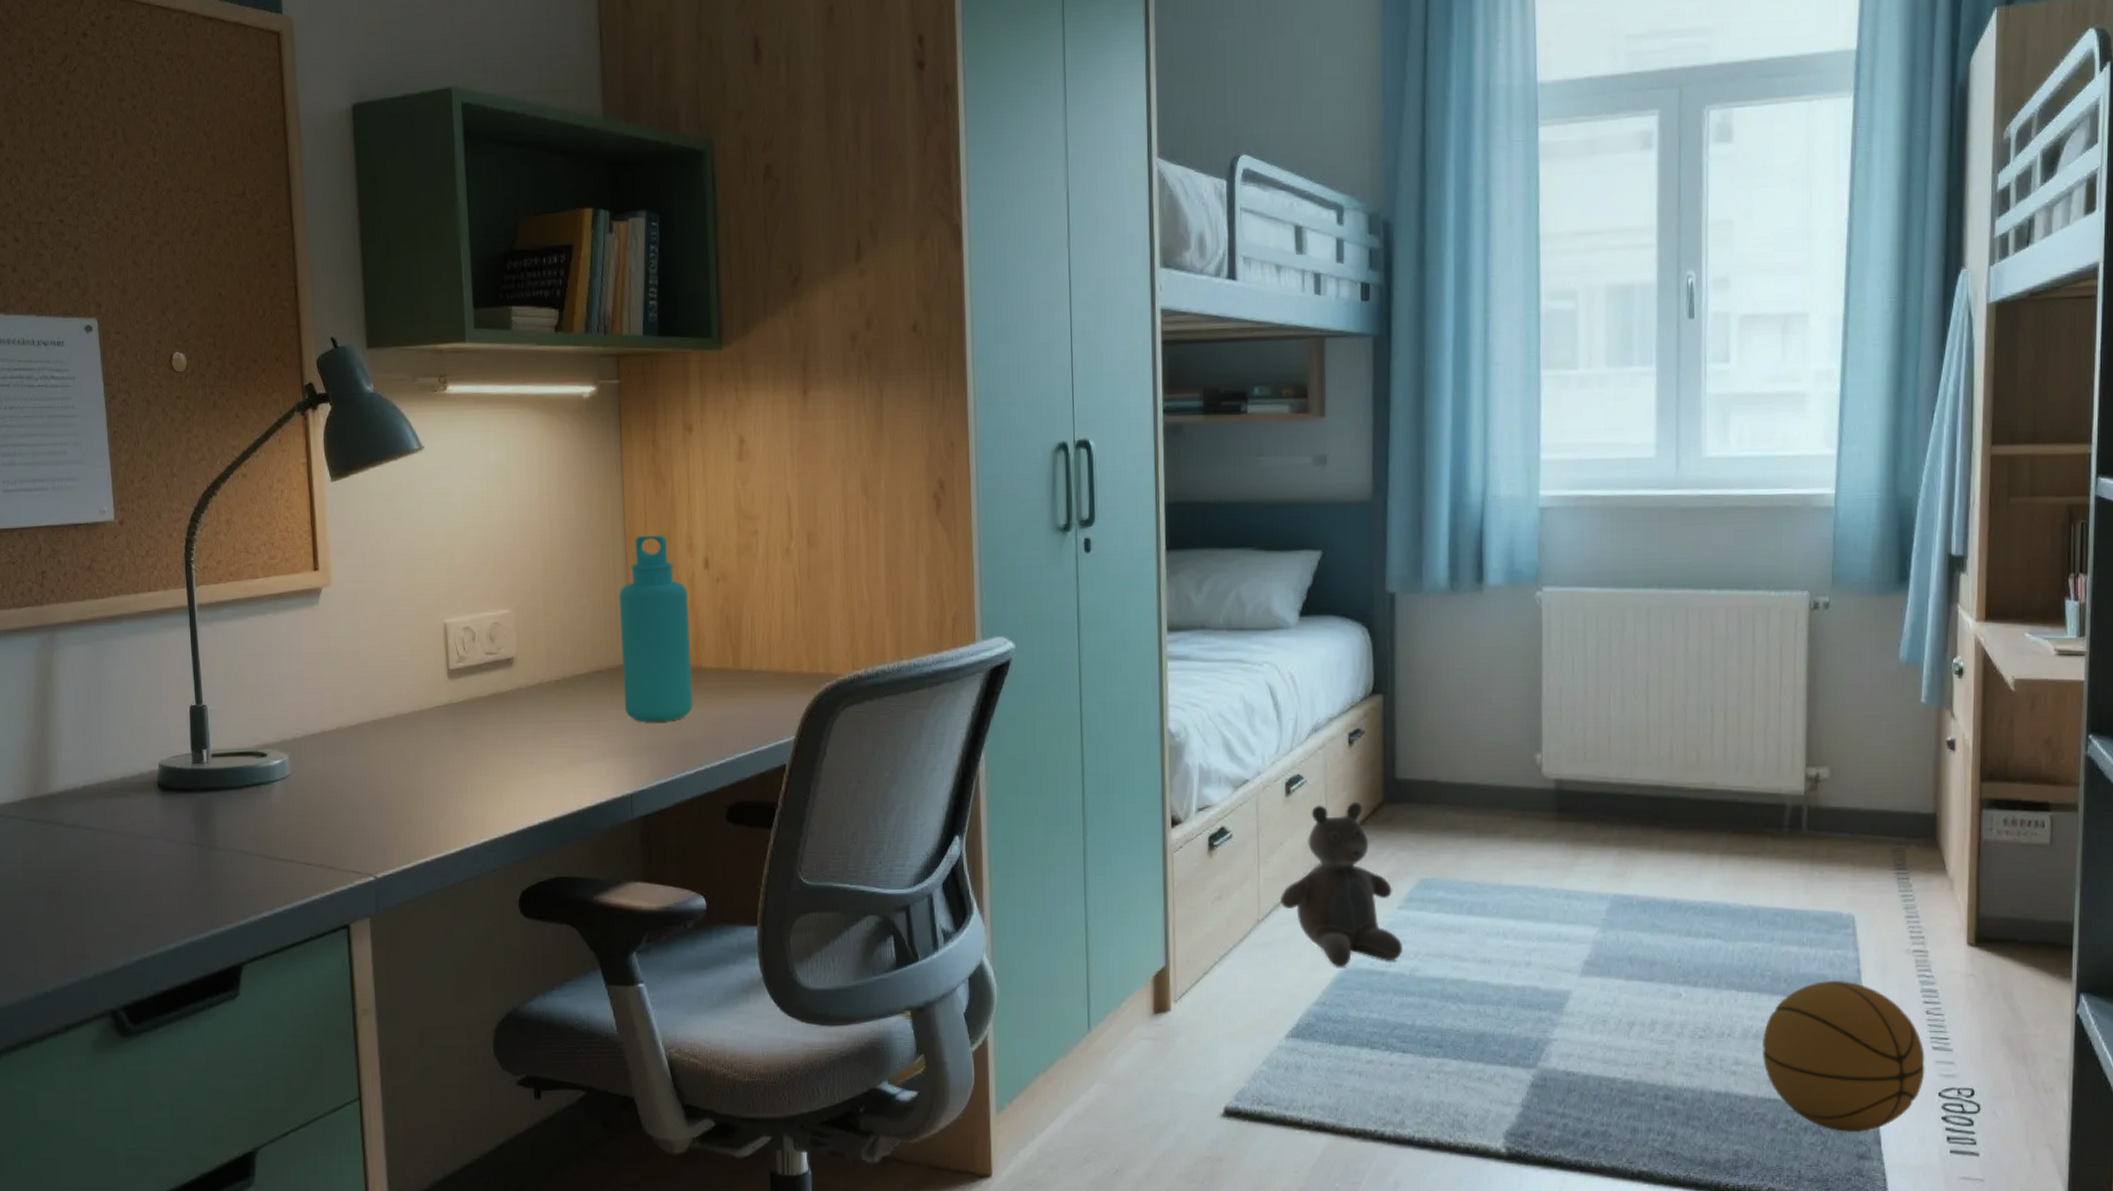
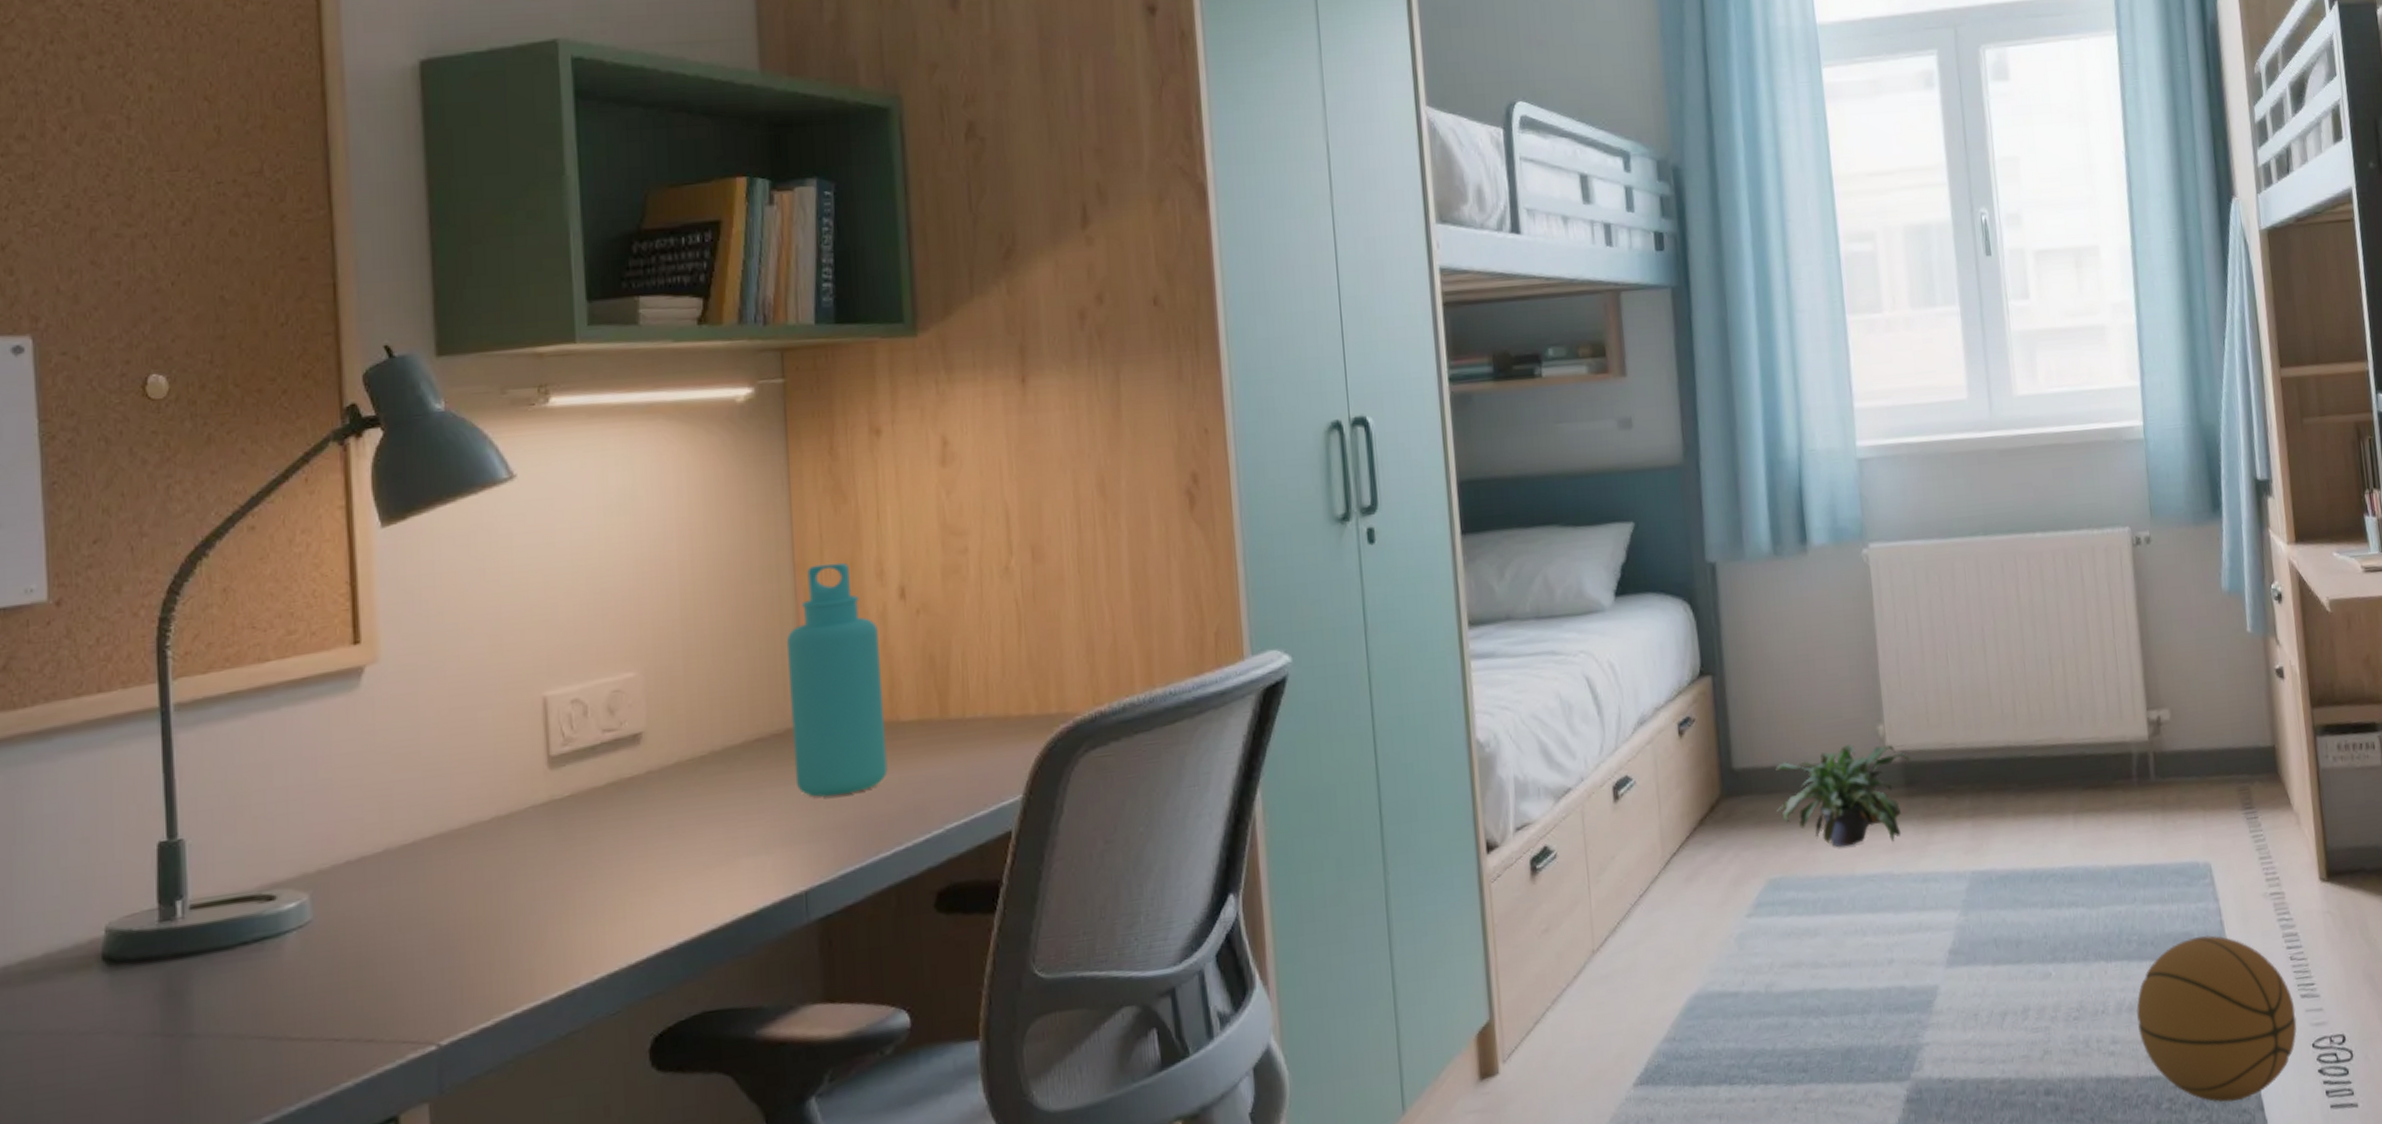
stuffed animal: present [1281,801,1402,967] -> none [1616,799,1755,995]
potted plant: none [1434,769,1564,860] -> present [1776,744,1910,847]

